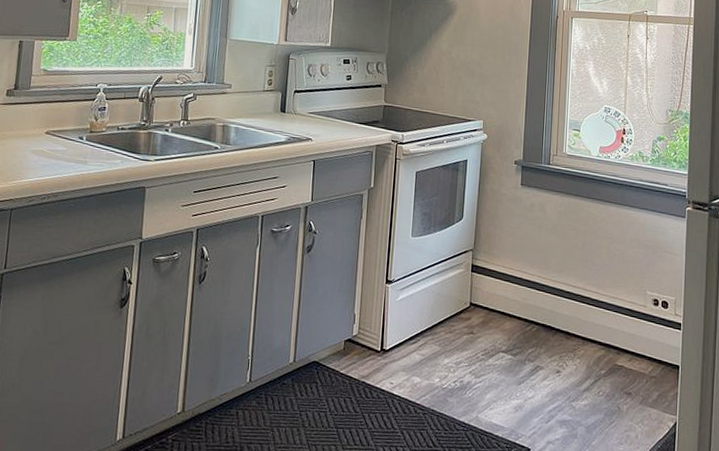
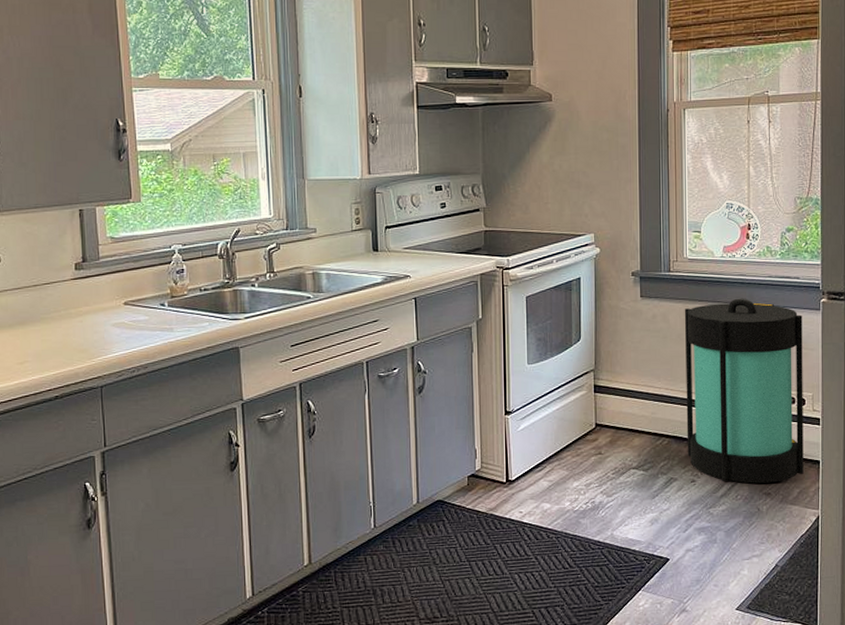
lantern: none [554,197,669,383] -> present [684,298,804,484]

